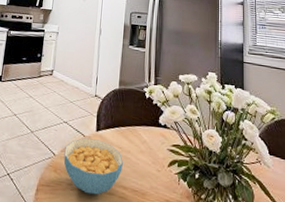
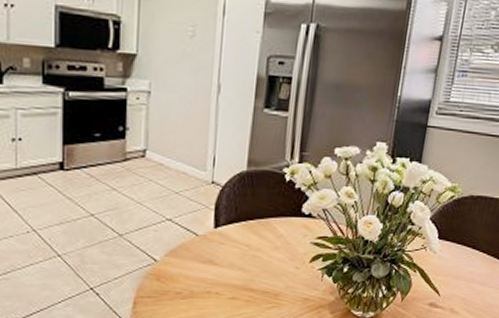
cereal bowl: present [63,138,123,195] -> none [169,237,251,301]

